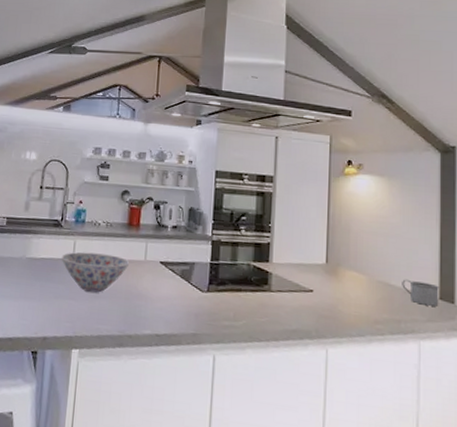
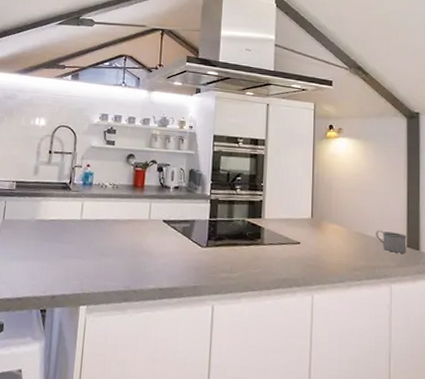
bowl: present [61,252,130,294] -> none [69,213,135,252]

